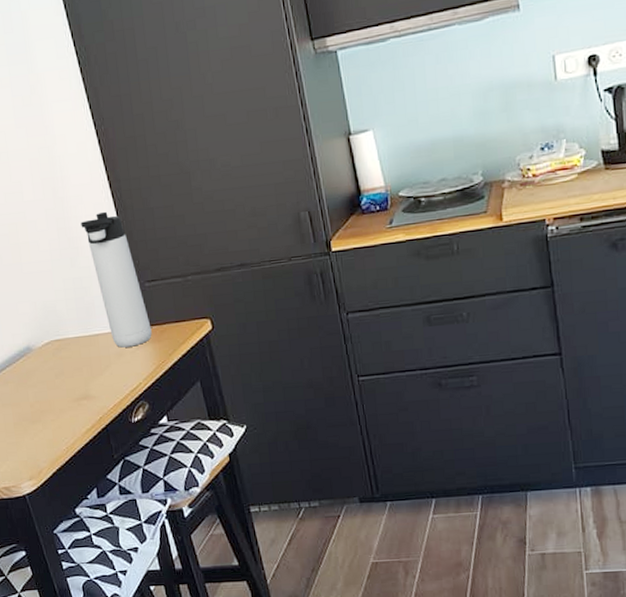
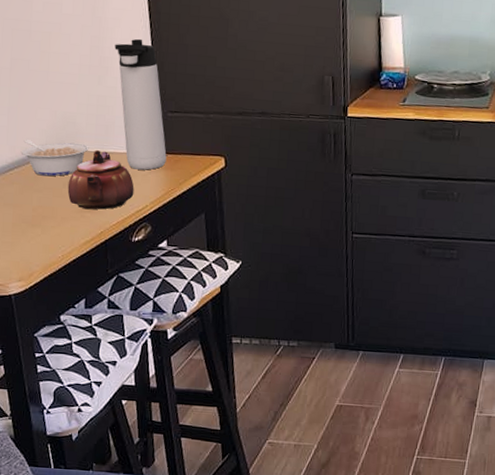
legume: none [9,331,74,371] -> present [20,139,89,177]
teapot: none [59,334,126,397] -> present [67,149,134,210]

